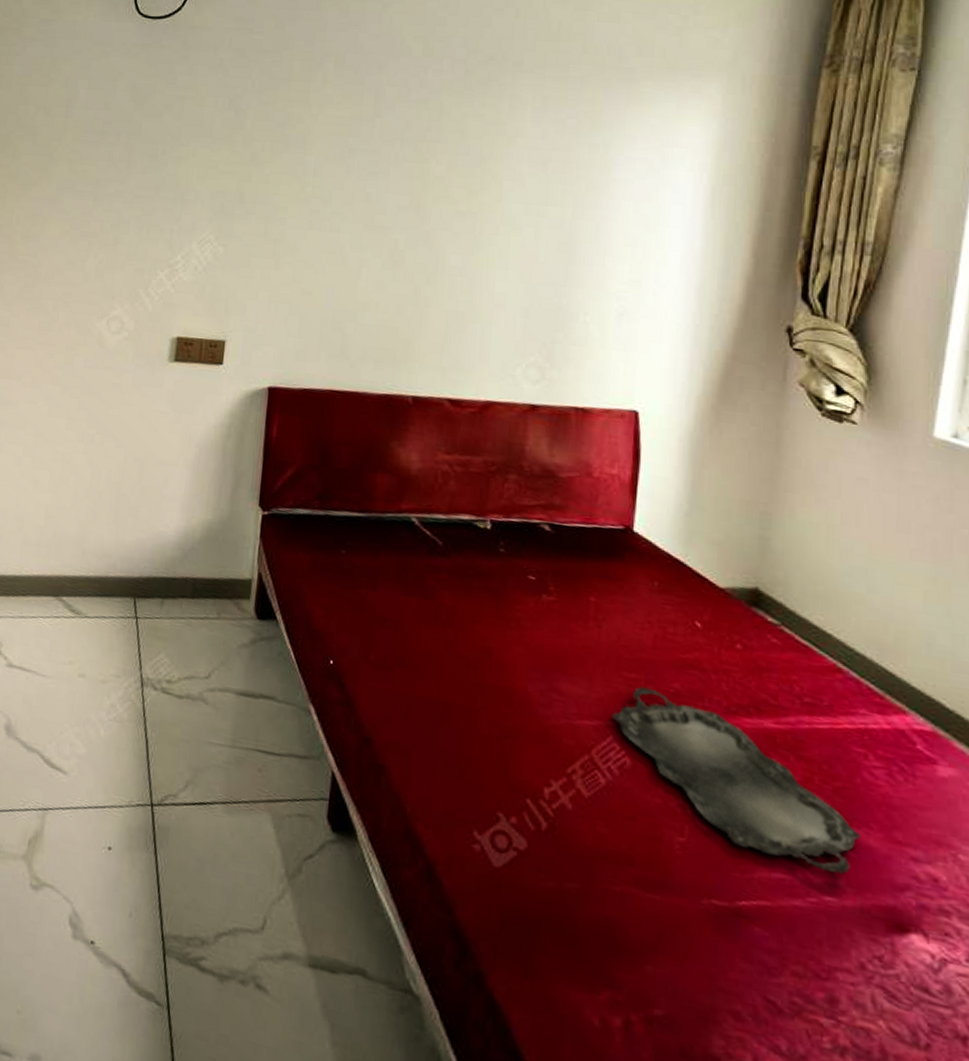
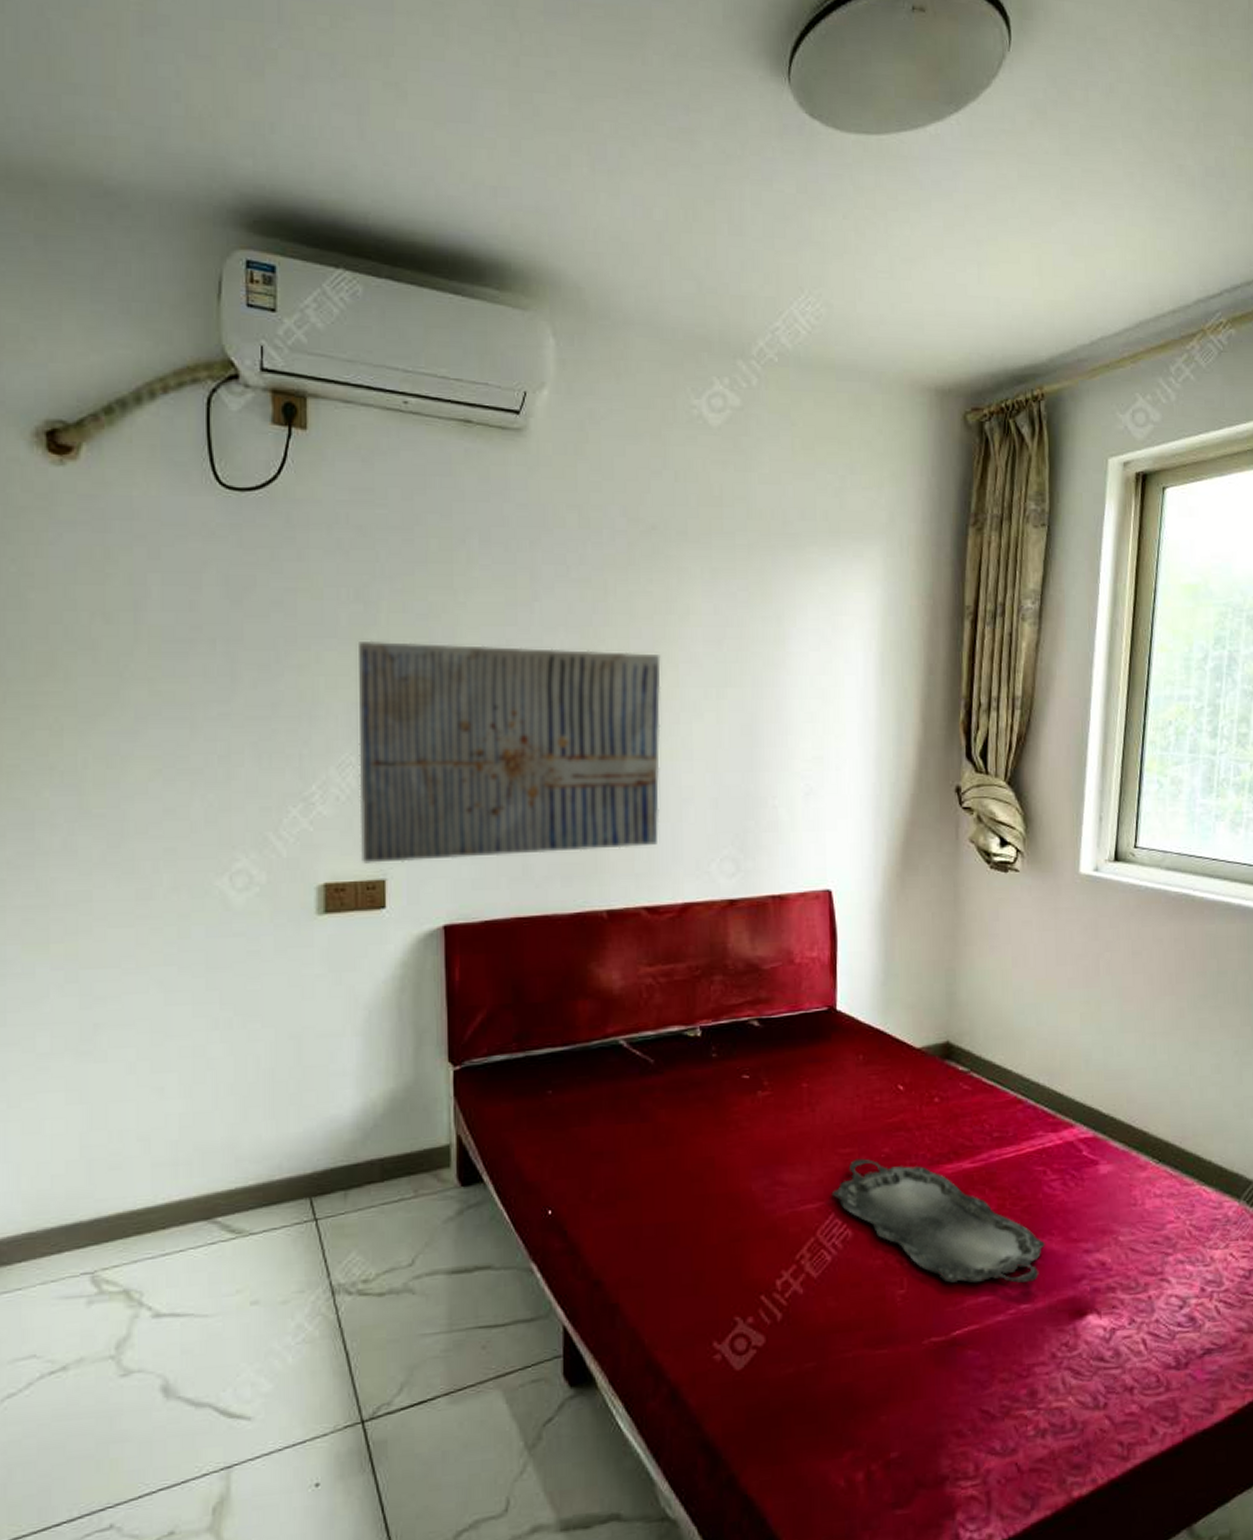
wall art: none [208,141,486,343] -> present [358,640,661,863]

